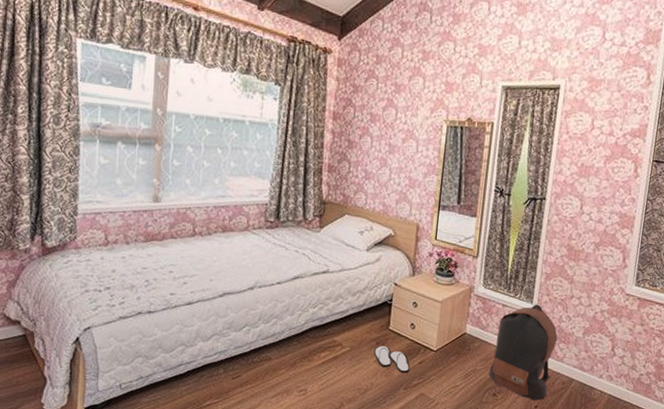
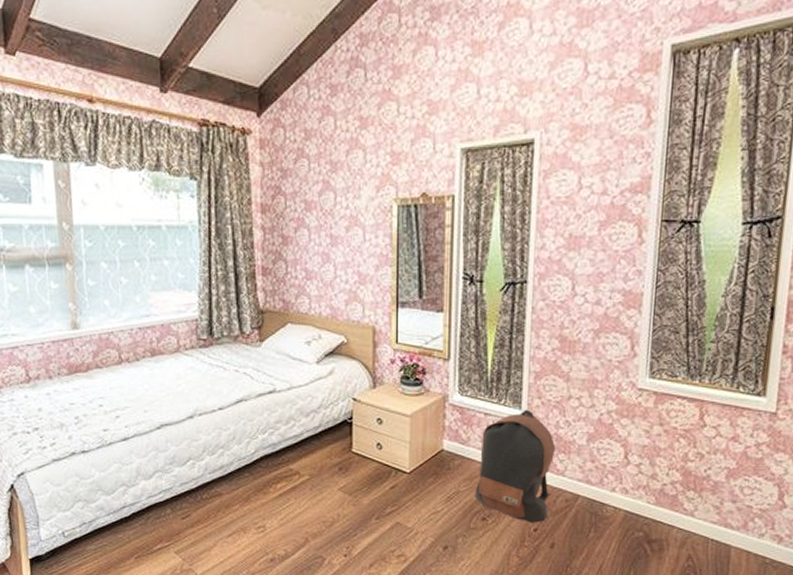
slippers: present [373,345,410,373] -> none [336,471,381,500]

